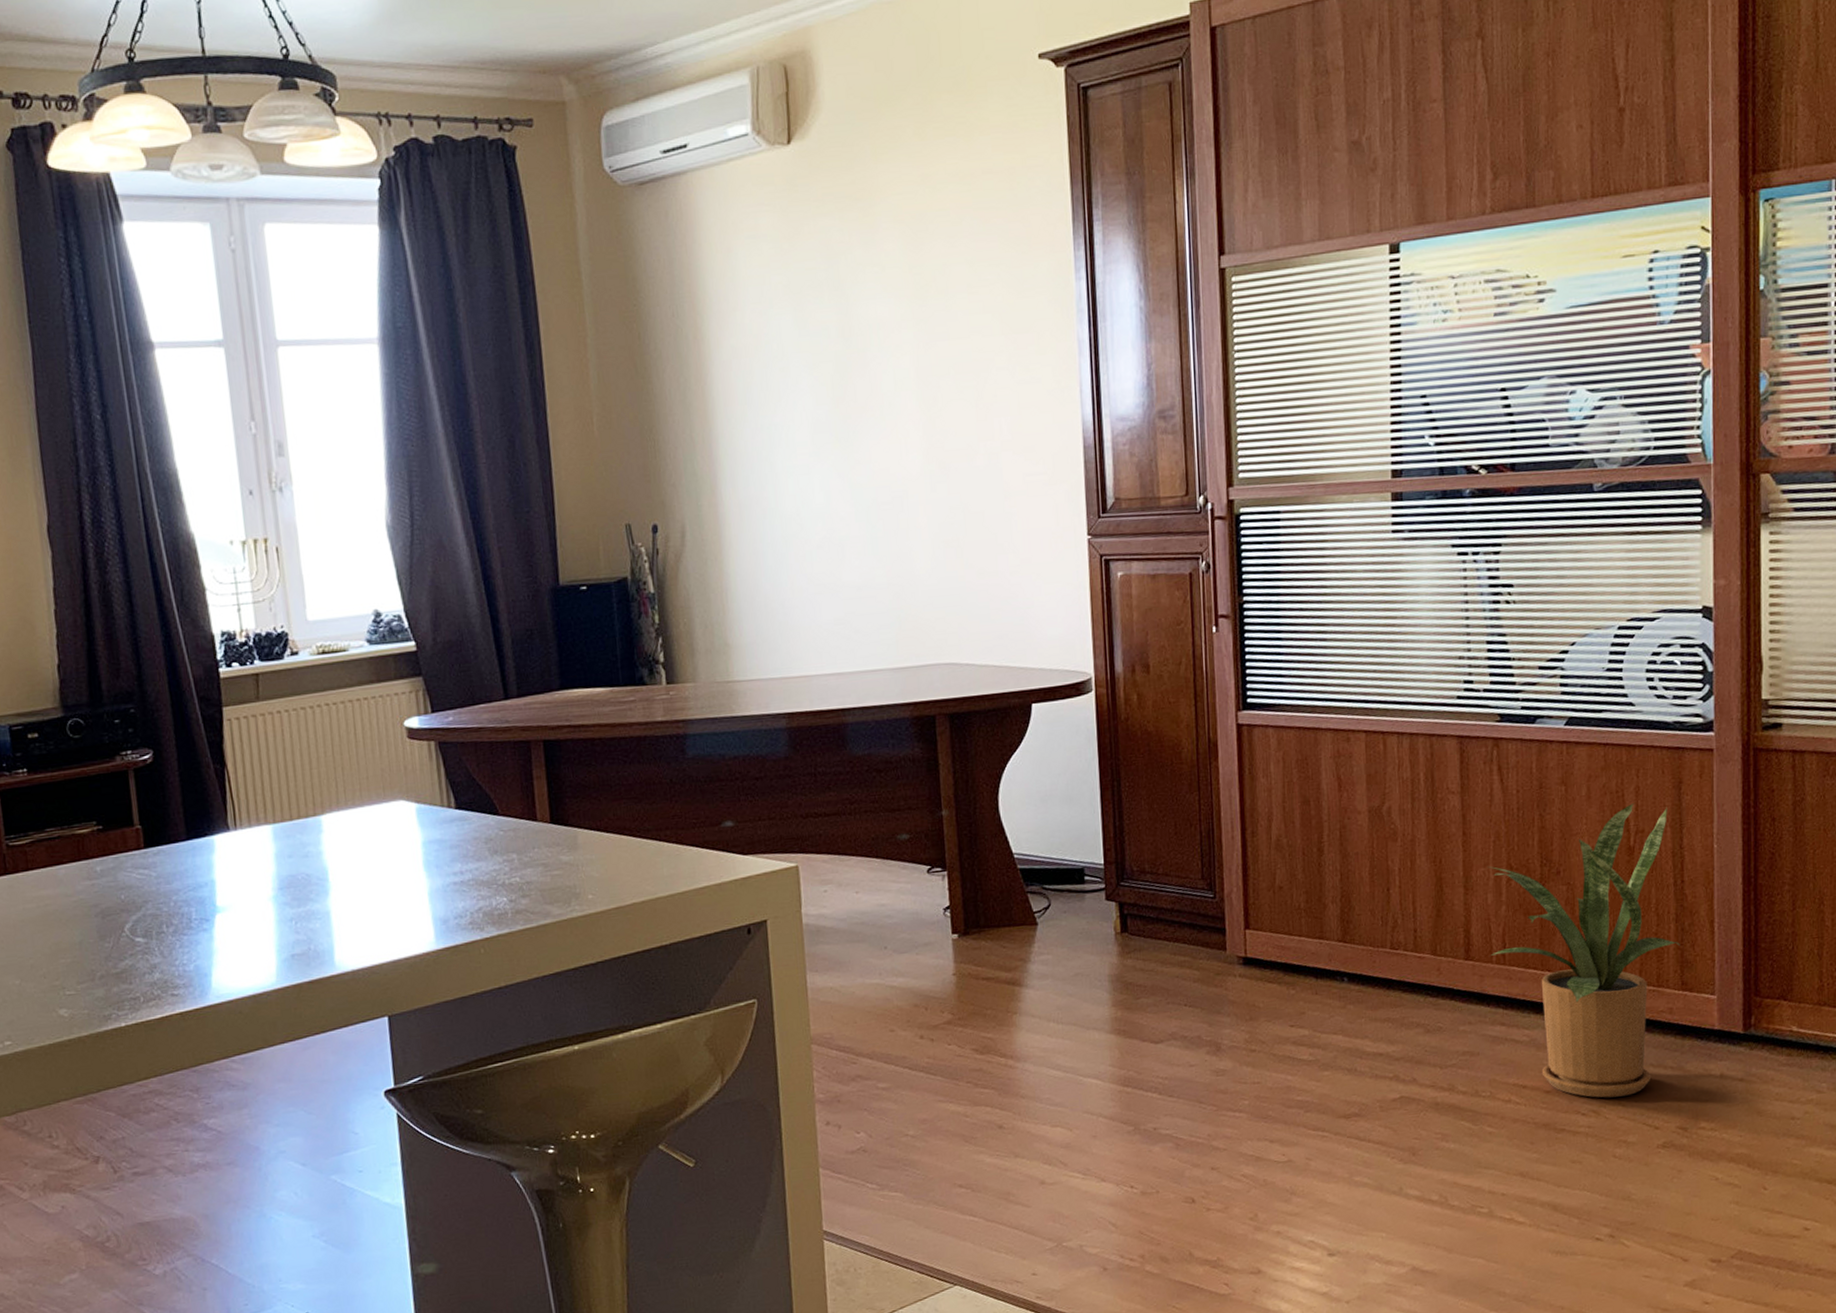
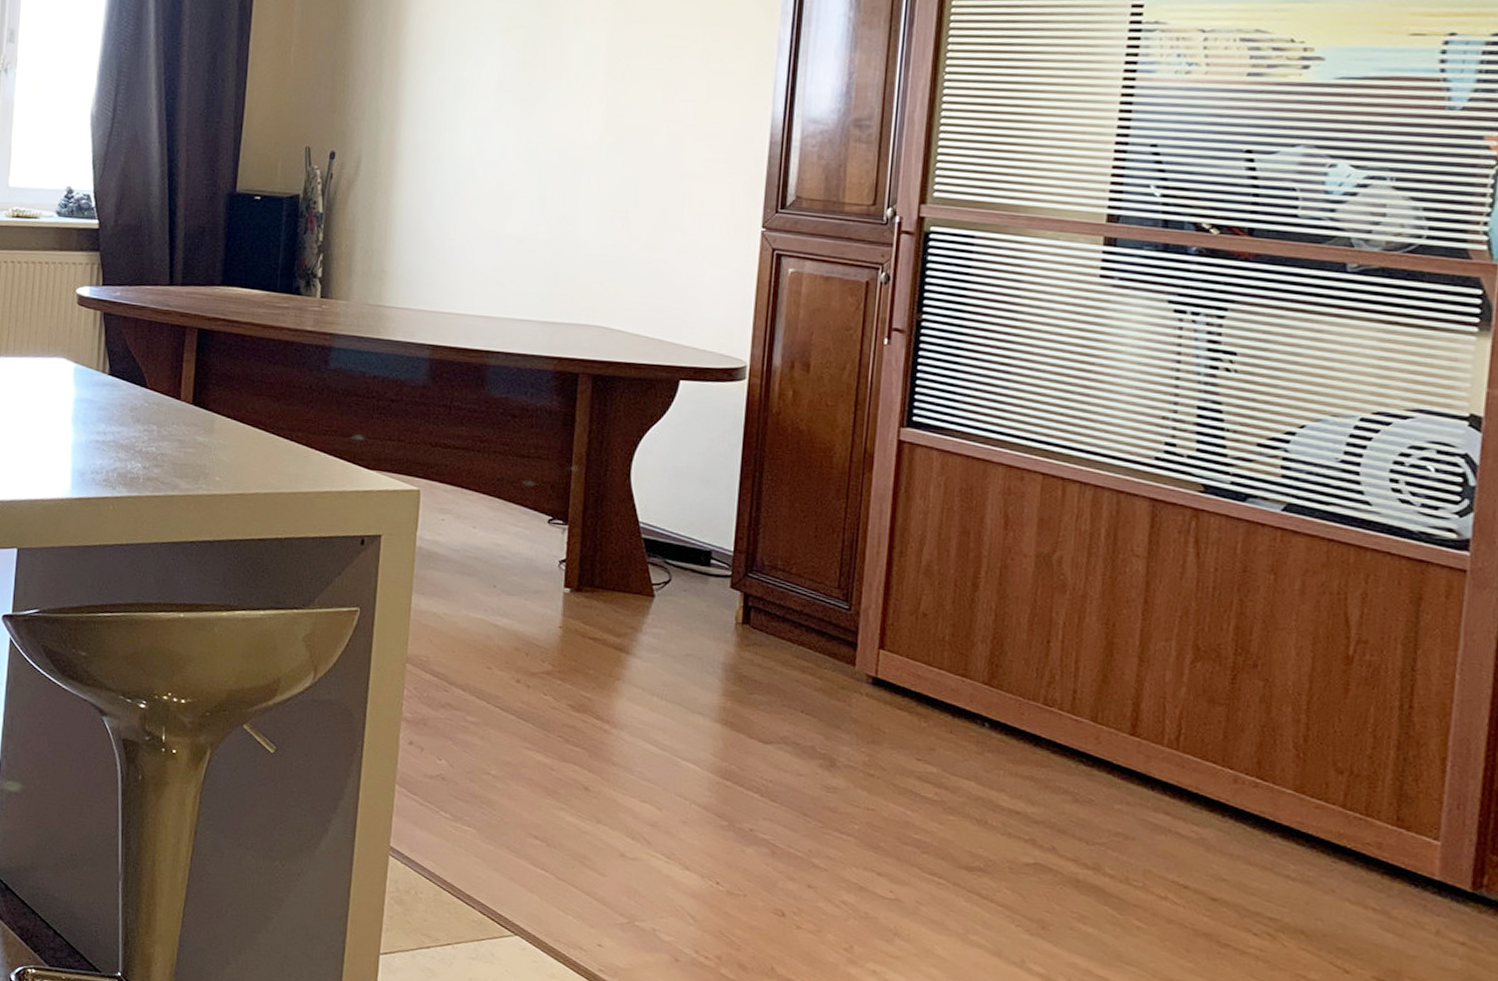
house plant: present [1488,803,1680,1098] -> none [1162,610,1400,928]

